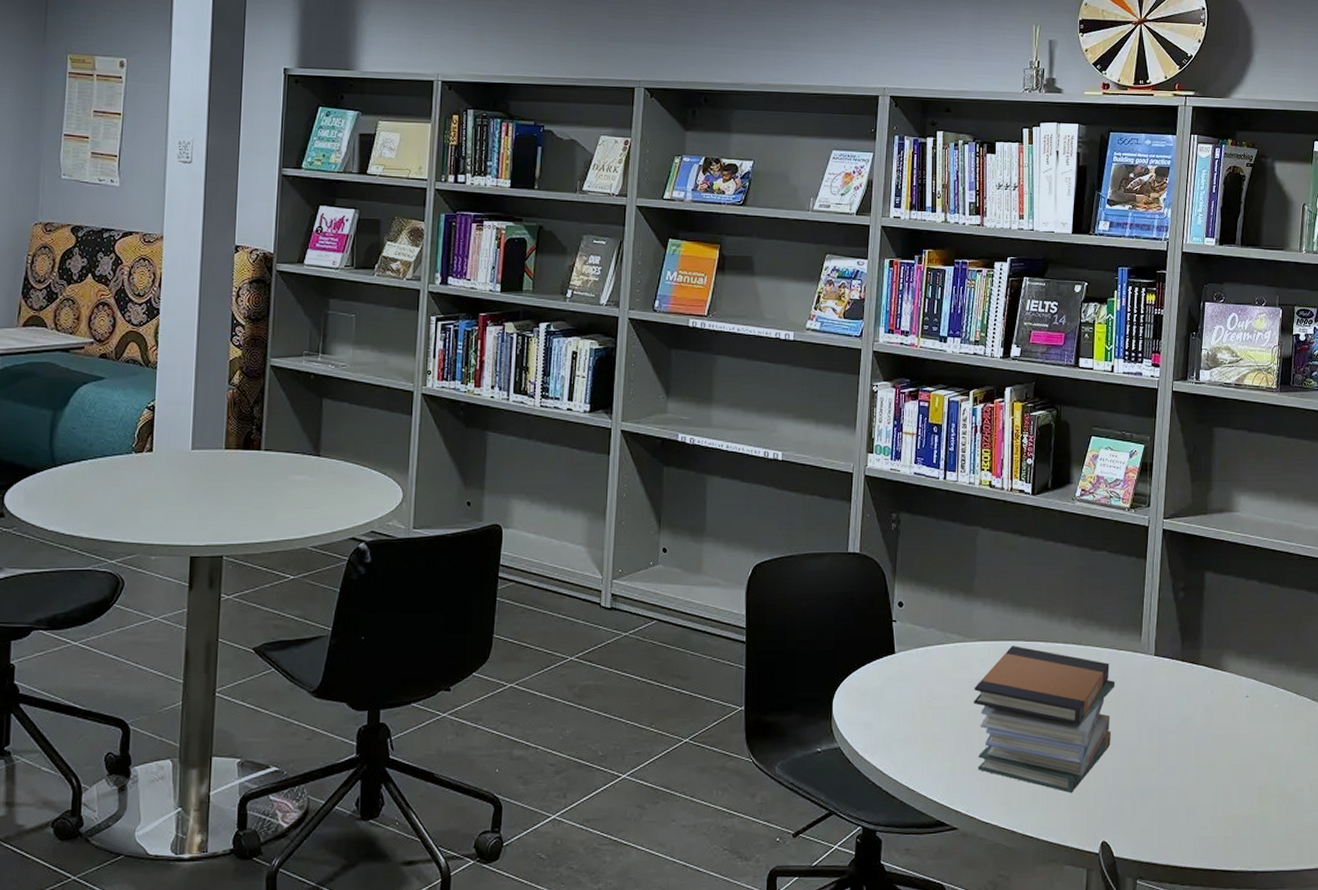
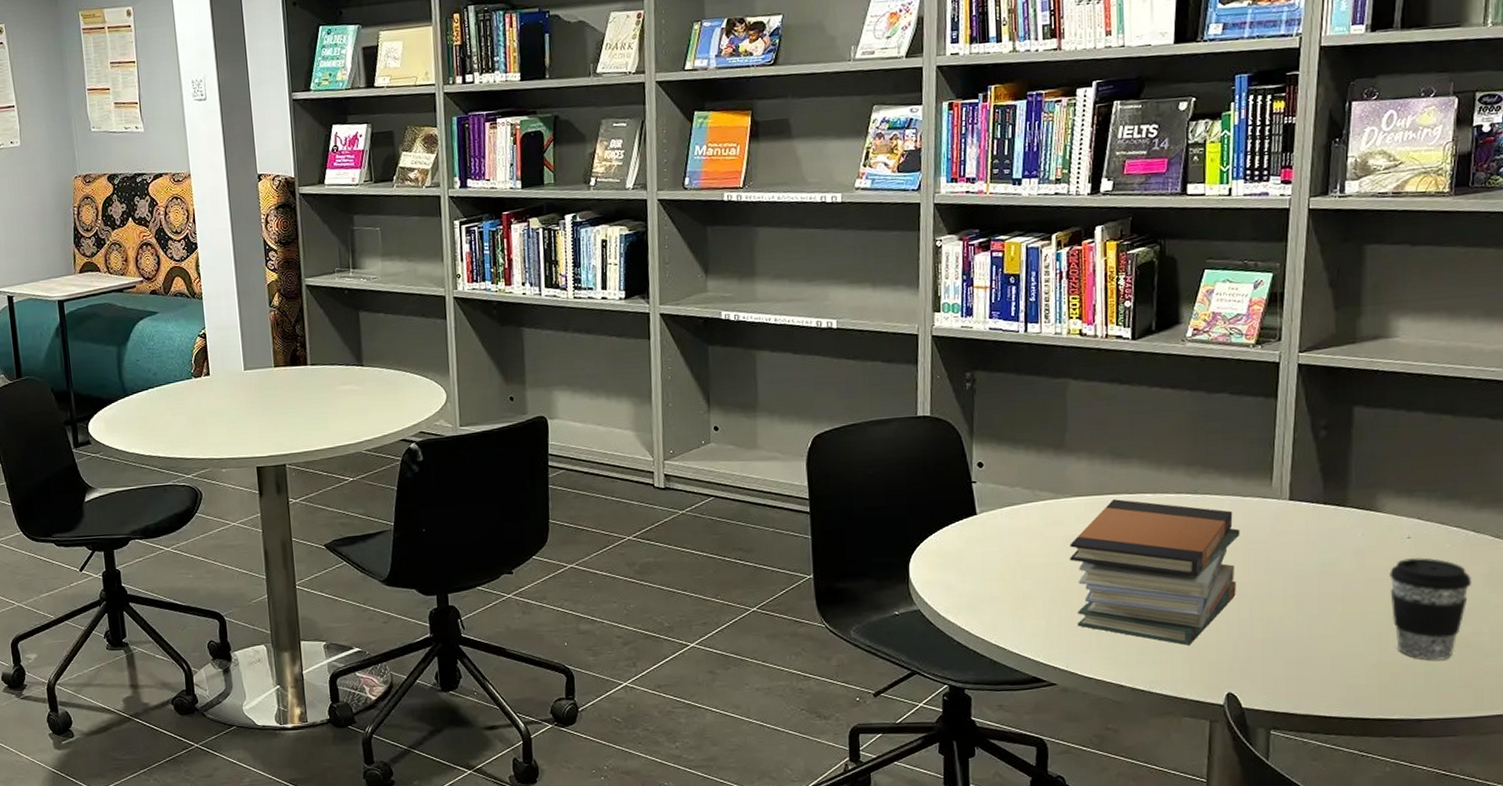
coffee cup: none [1232,715,1295,814] -> present [1390,557,1472,660]

